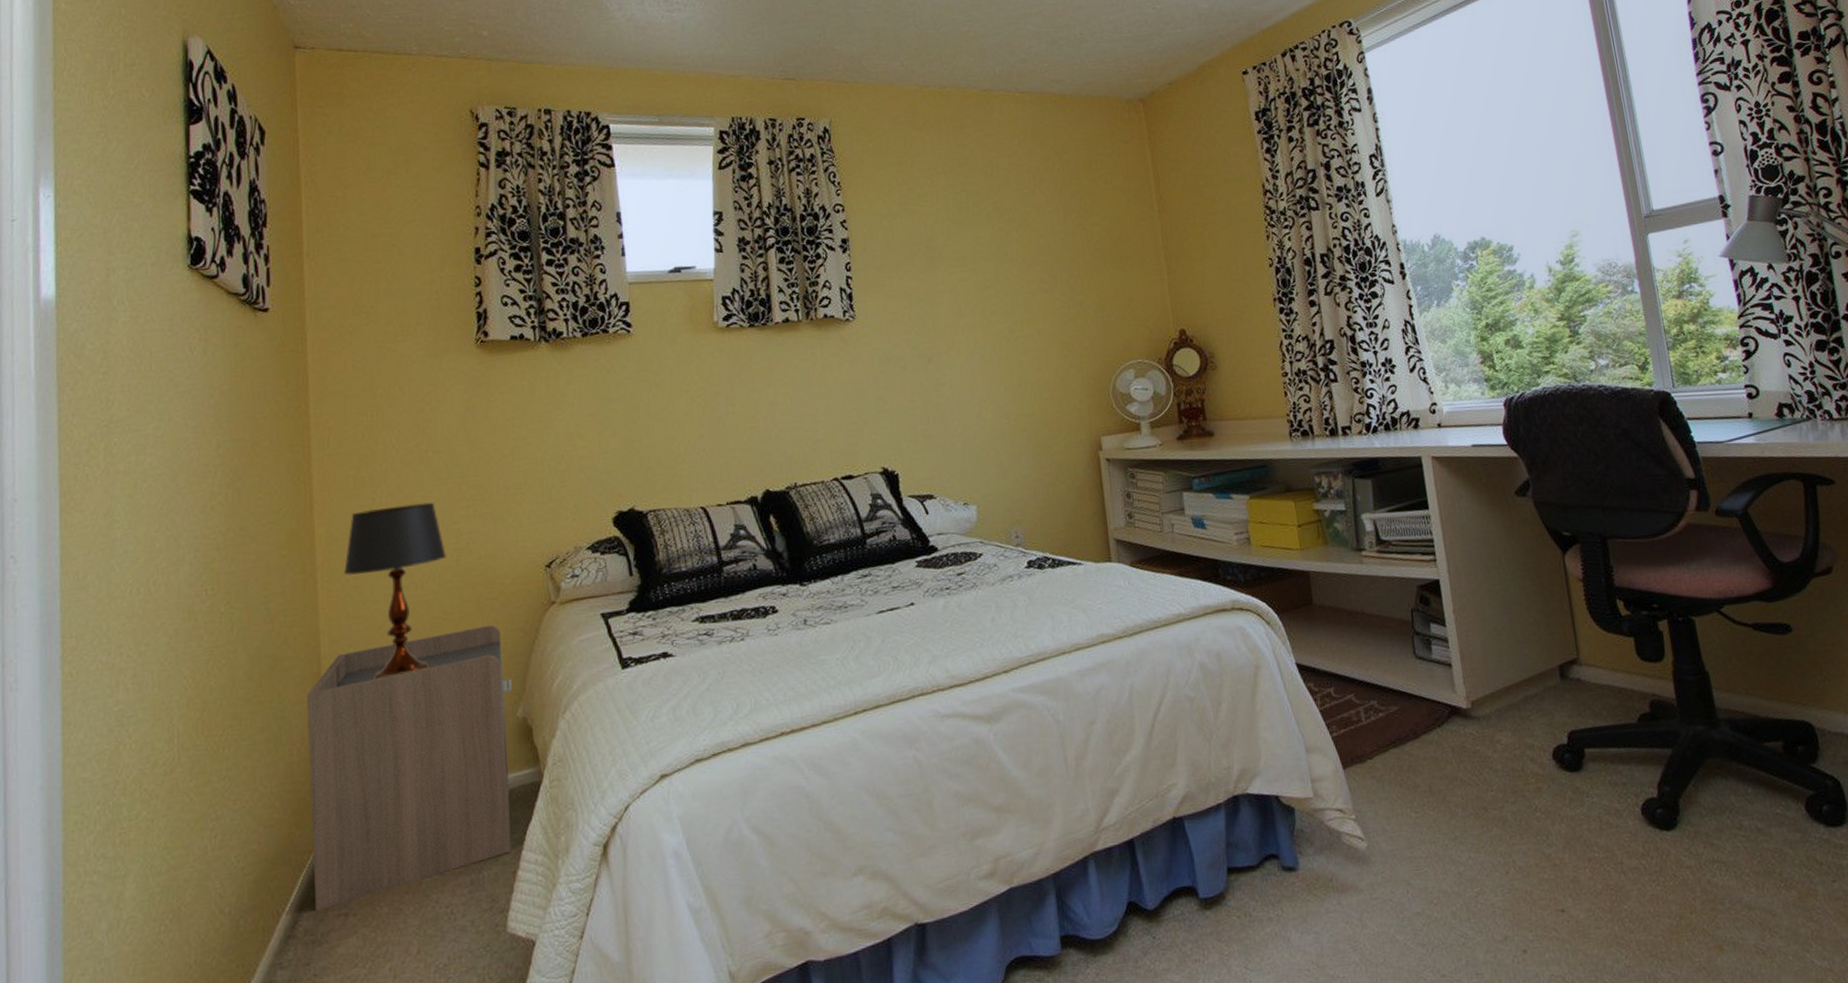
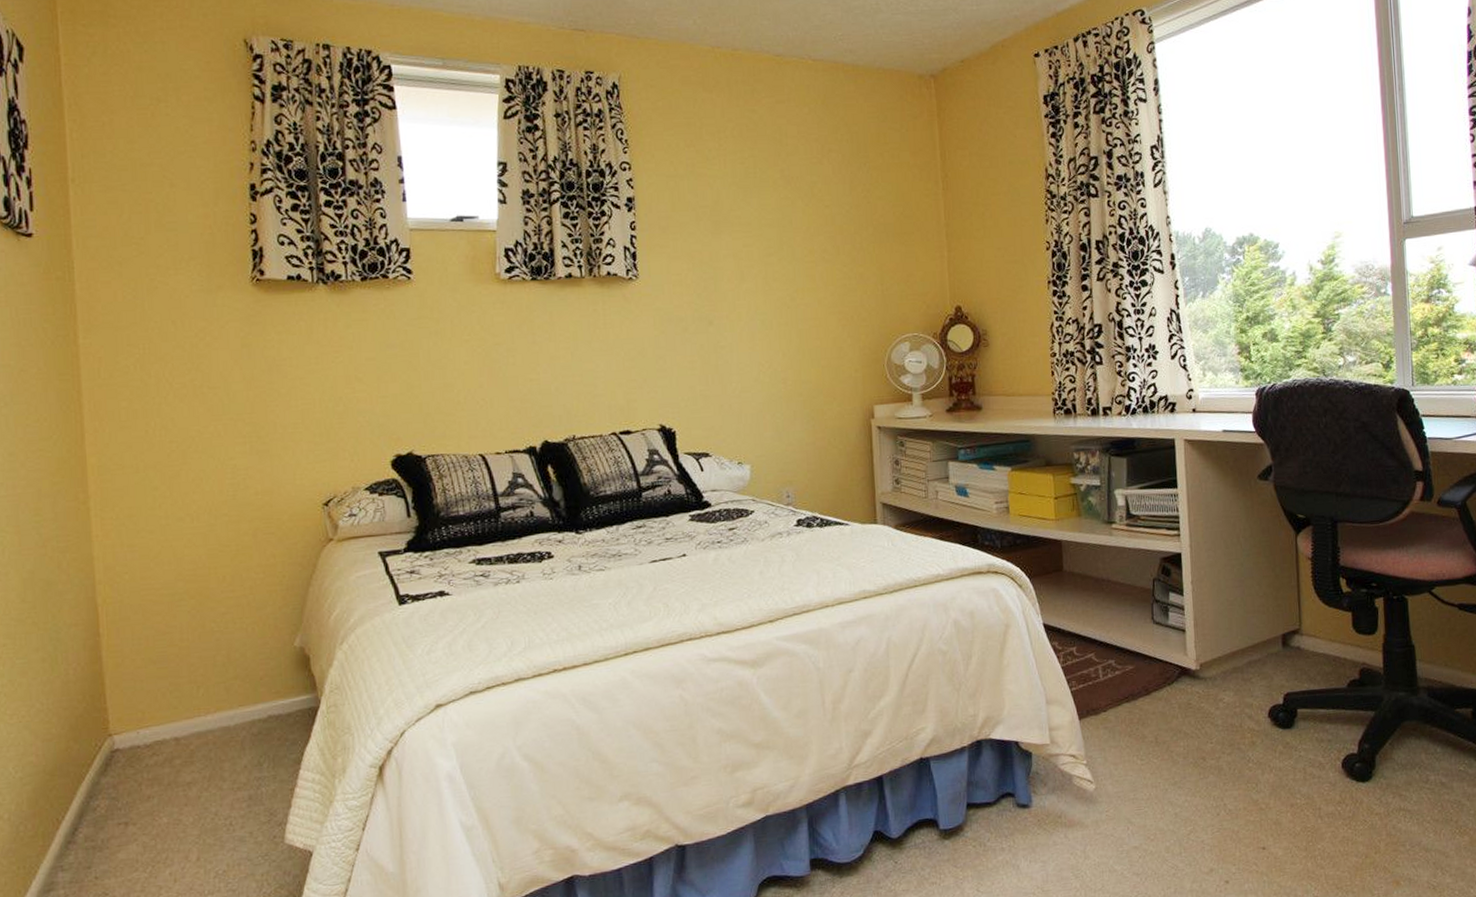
nightstand: present [307,625,512,912] -> none [82,559,289,820]
table lamp: present [343,502,446,679] -> none [117,437,222,606]

